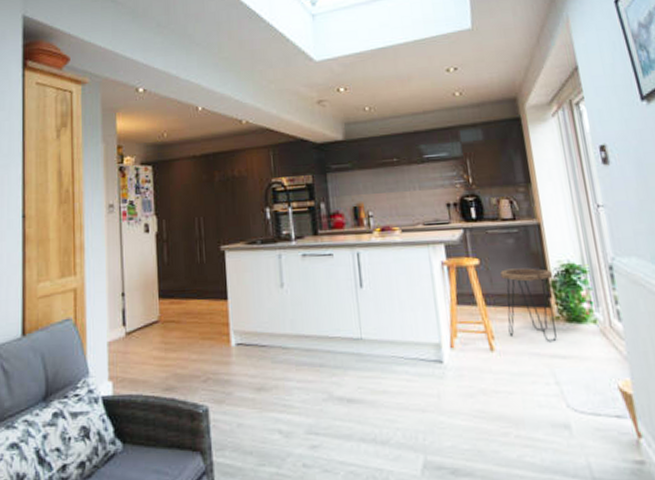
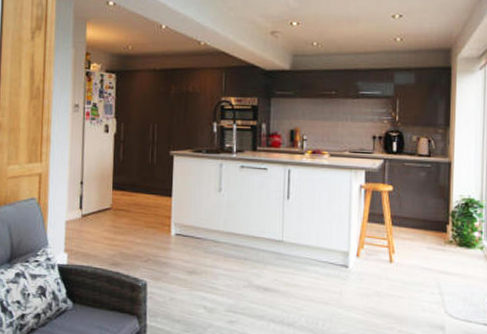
side table: present [500,268,557,343] -> none [408,197,453,261]

